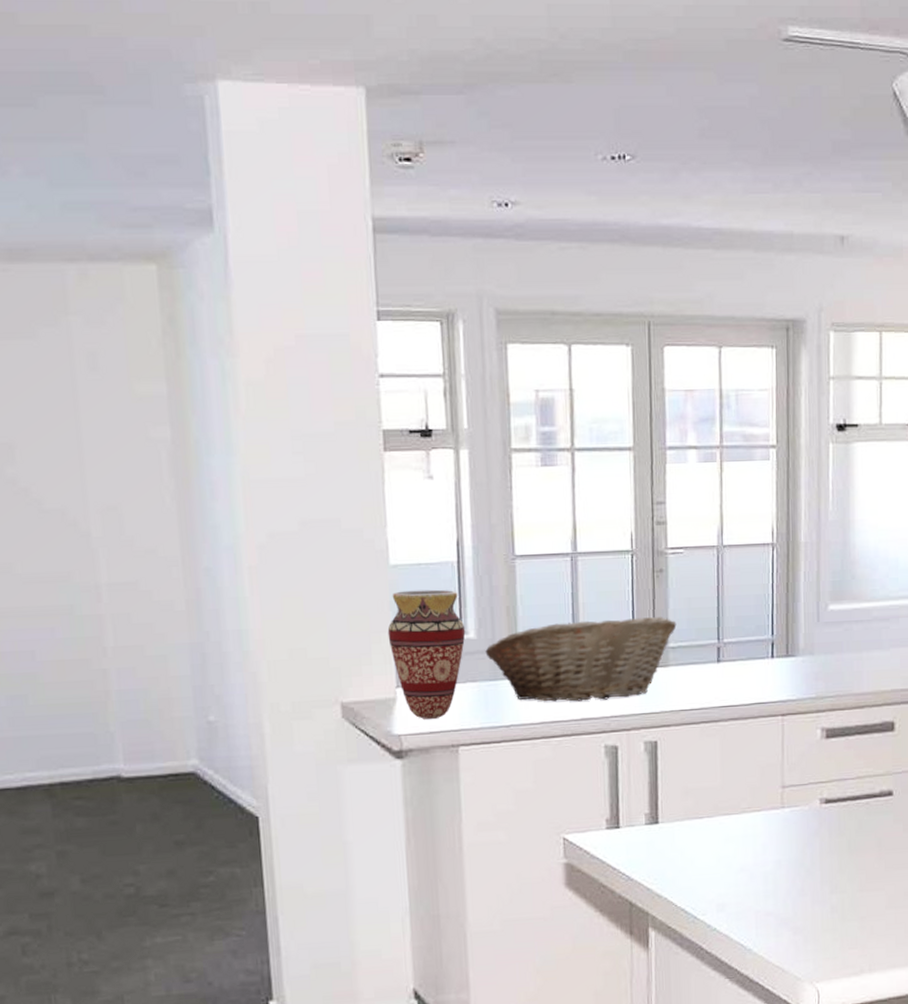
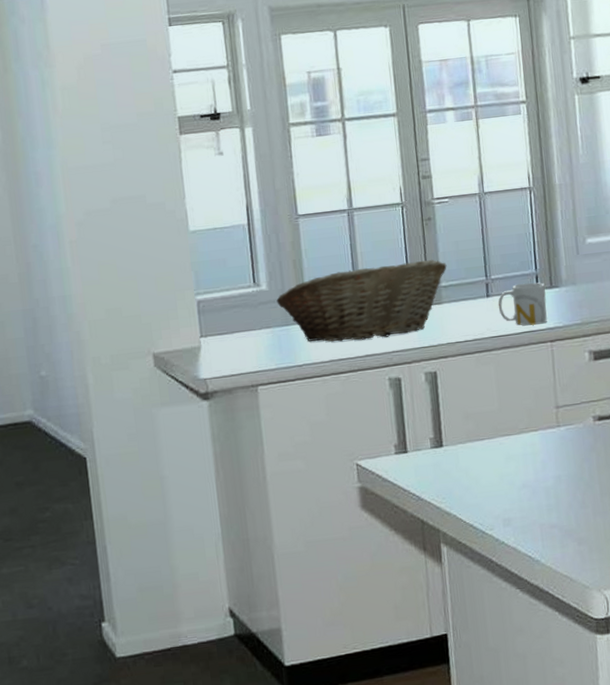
vase: present [387,589,466,719] -> none [190,249,259,364]
mug: none [729,649,781,697] -> present [498,282,547,326]

